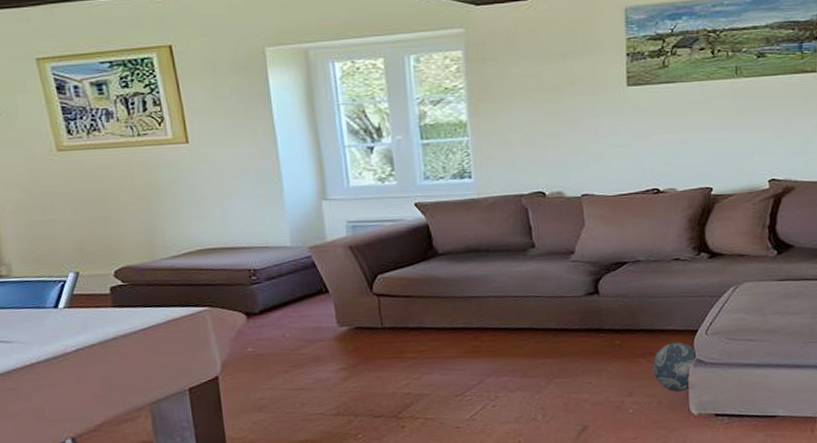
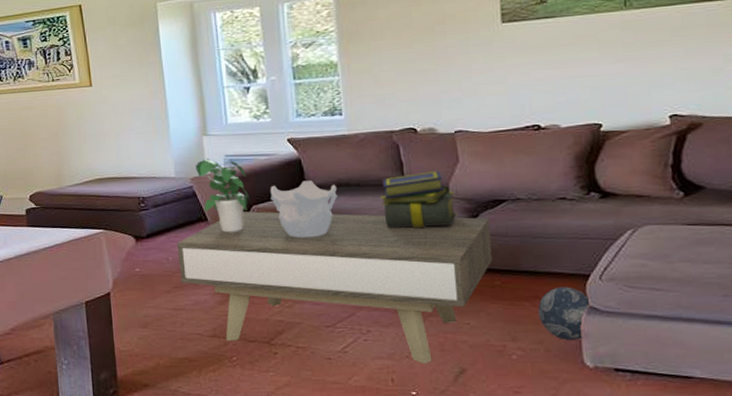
coffee table: none [294,280,614,425] -> present [176,211,493,364]
potted plant: none [314,225,374,305] -> present [195,158,249,233]
decorative bowl: none [396,247,467,307] -> present [270,180,338,238]
stack of books: none [509,235,582,294] -> present [380,171,457,229]

